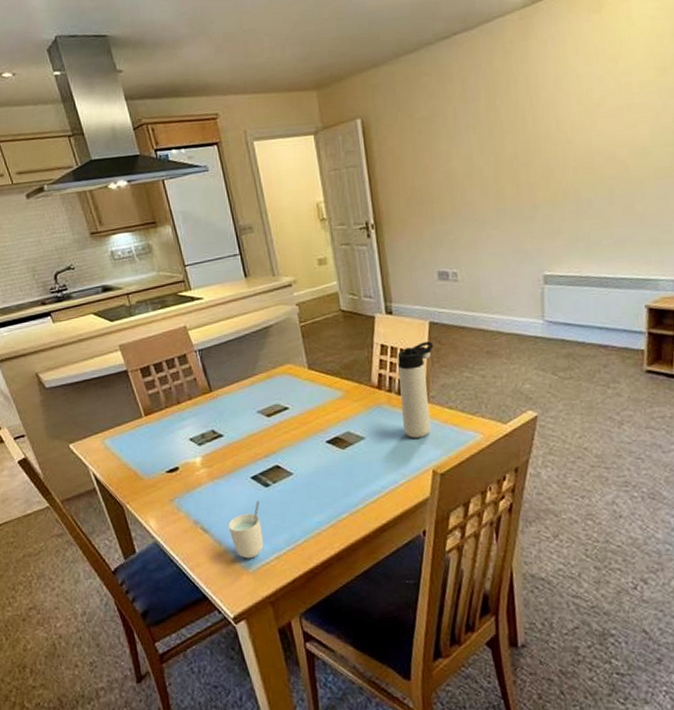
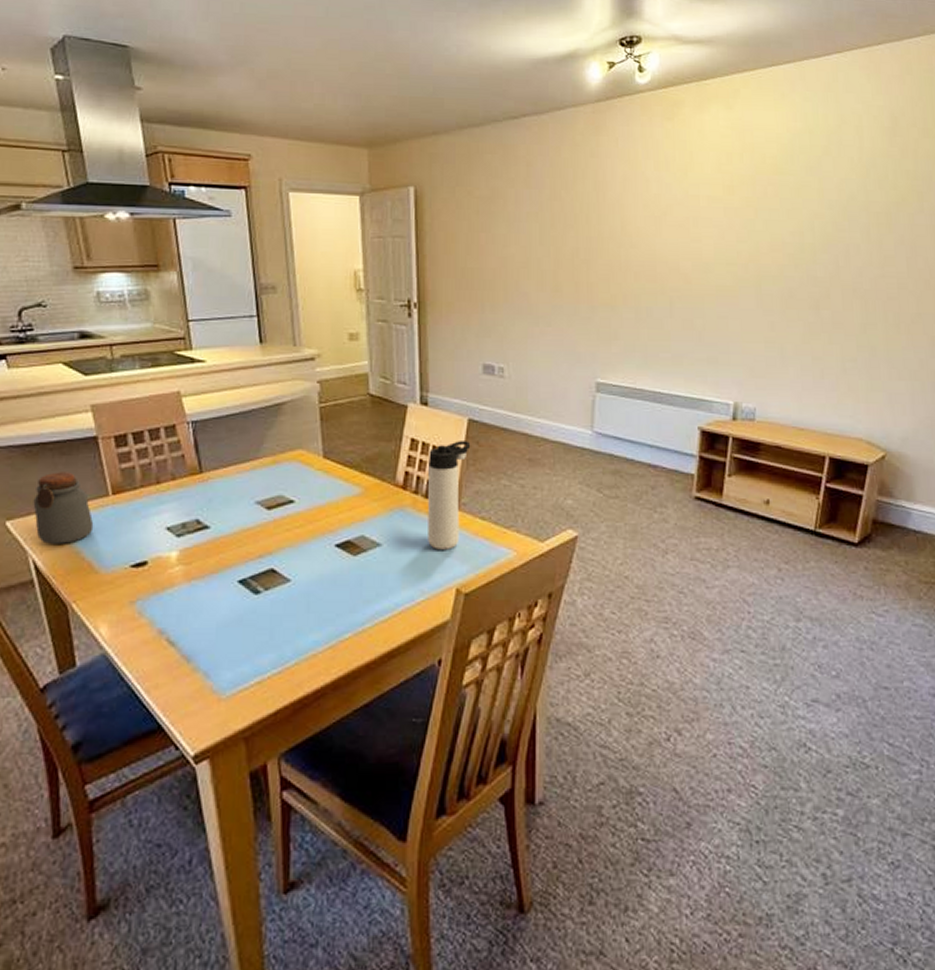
jar: none [87,401,135,460] -> present [33,472,94,544]
cup: present [228,501,264,559] -> none [201,611,245,682]

